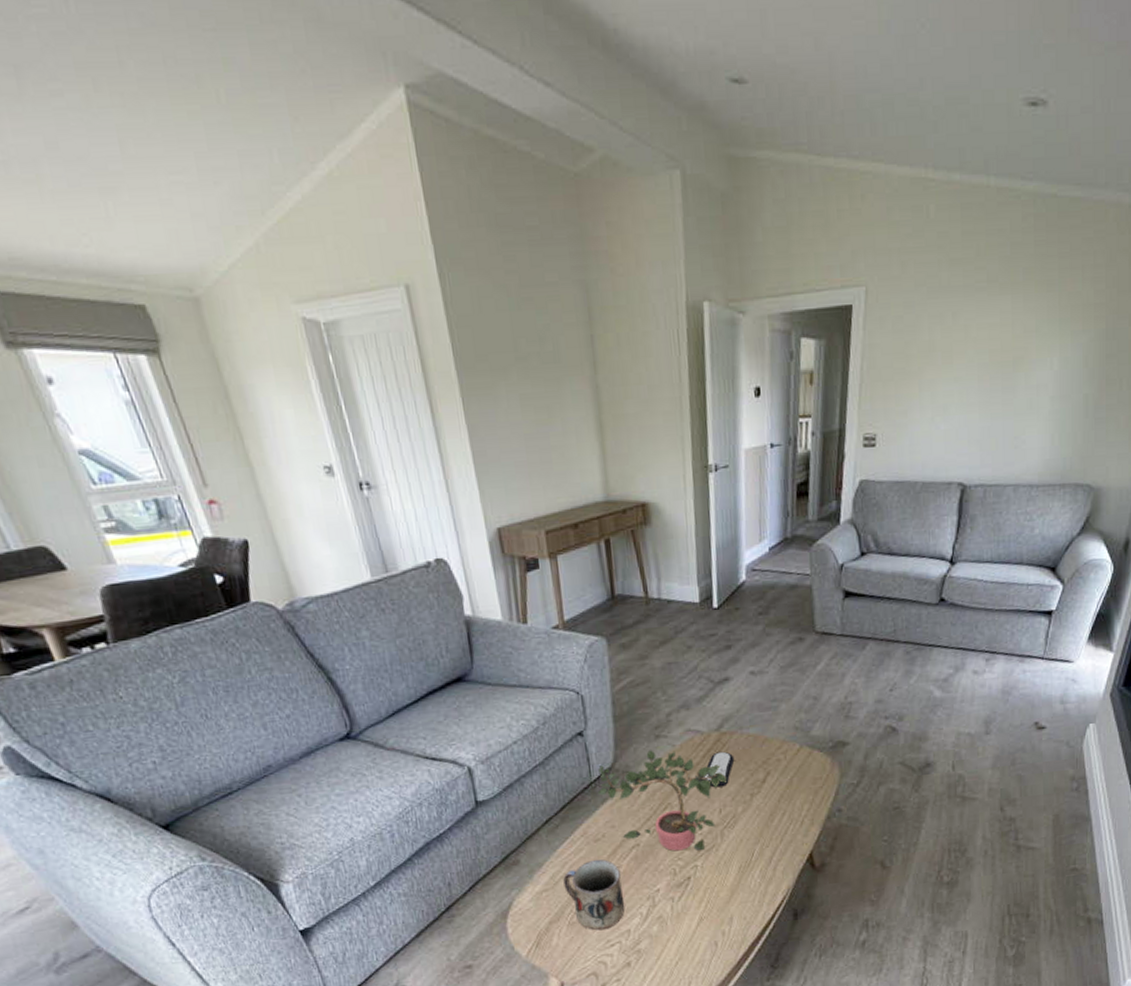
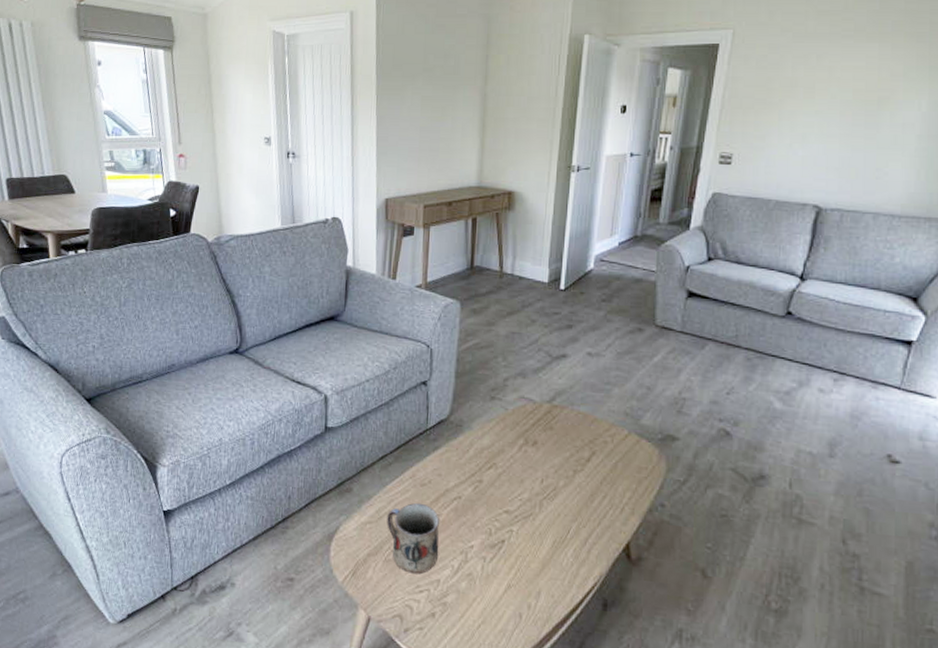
potted plant: present [598,750,728,852] -> none [431,409,553,516]
remote control: present [701,751,735,788] -> none [528,423,562,458]

